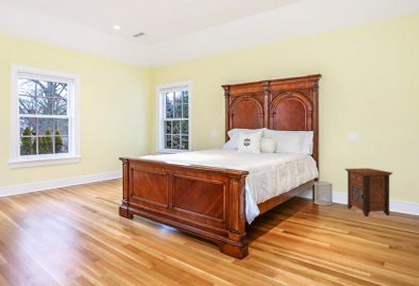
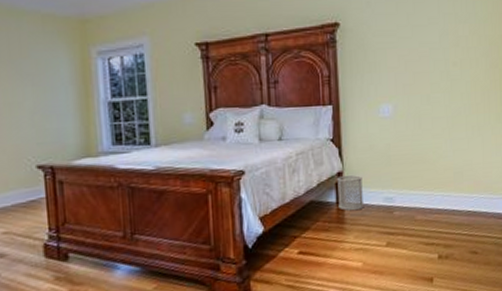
nightstand: present [344,168,393,217] -> none [376,152,439,220]

